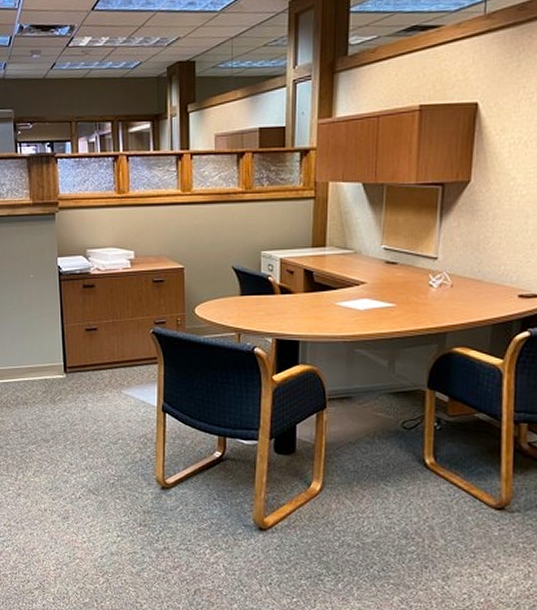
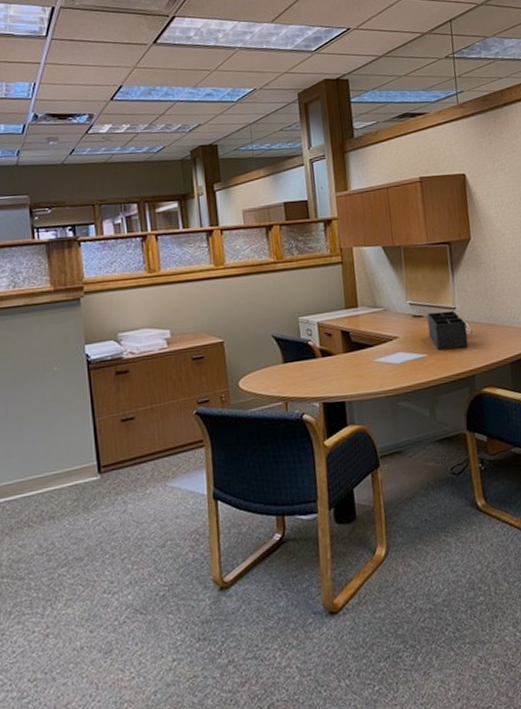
desk organizer: none [400,260,447,302] -> present [427,310,468,351]

